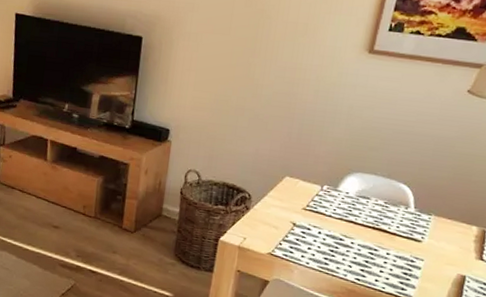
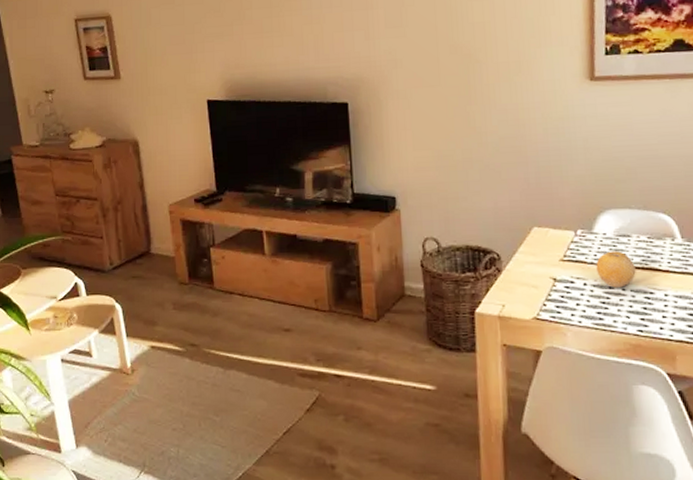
fruit: none [332,208,368,241] -> present [596,251,636,288]

